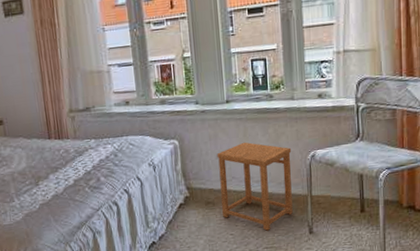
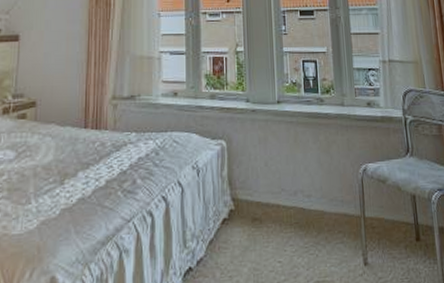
side table: present [217,142,293,231] -> none [266,148,346,259]

